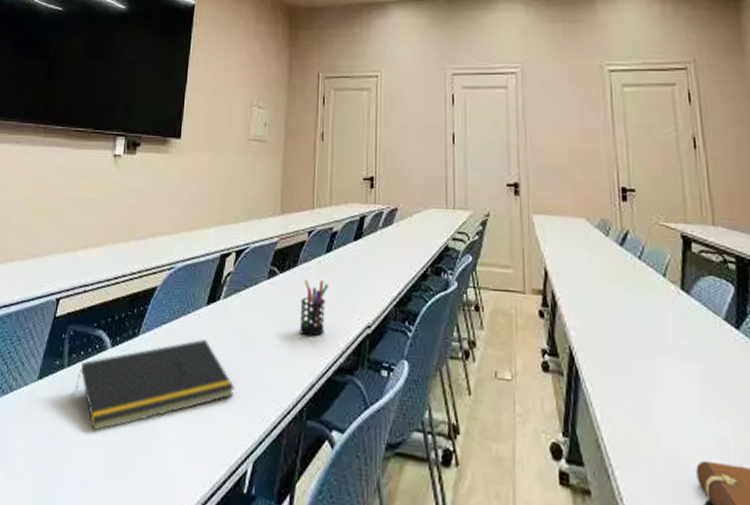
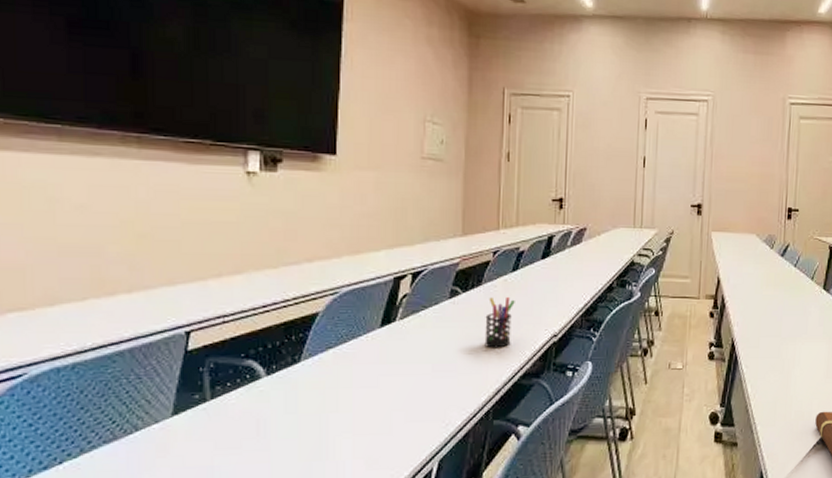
notepad: present [74,338,235,432] -> none [222,359,417,456]

